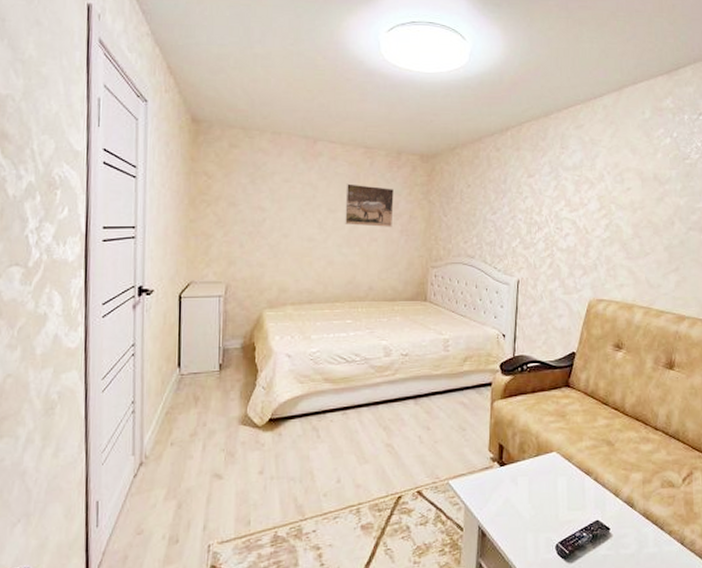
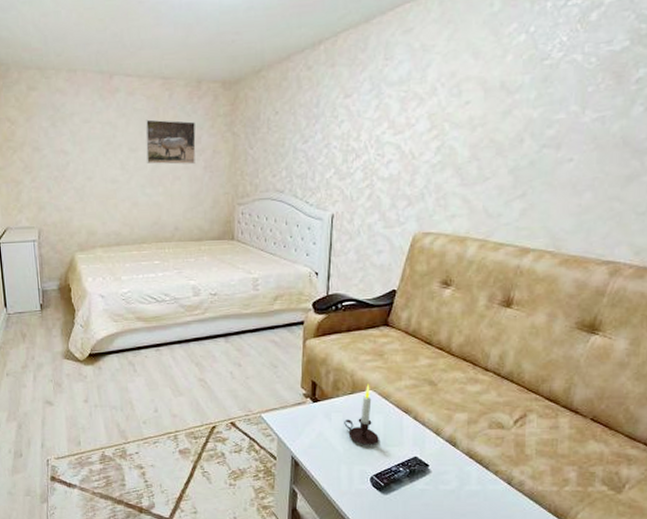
candle: none [530,445,563,510] -> present [344,384,379,445]

